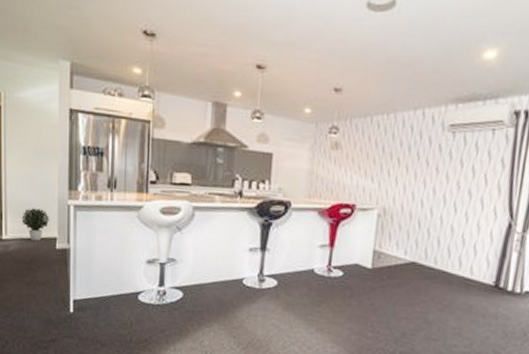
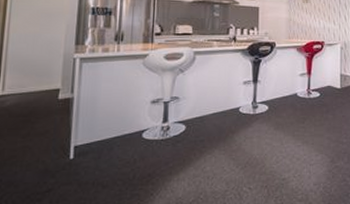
potted plant: present [22,208,50,241] -> none [22,63,54,94]

